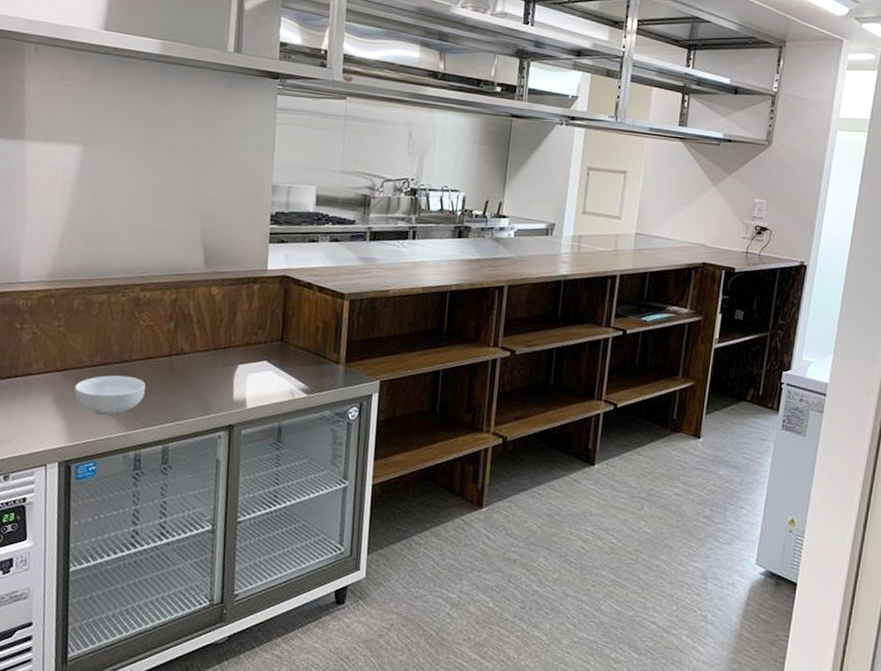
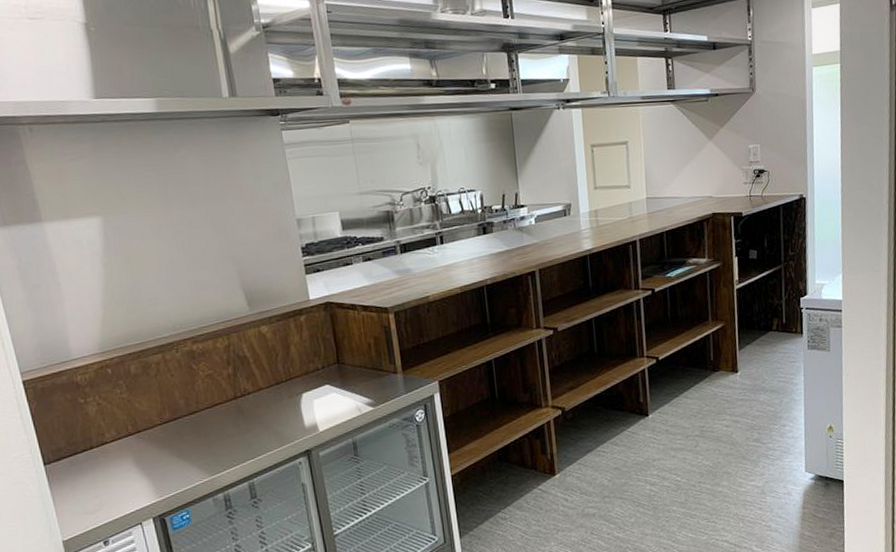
cereal bowl: present [74,375,146,416] -> none [151,425,220,467]

